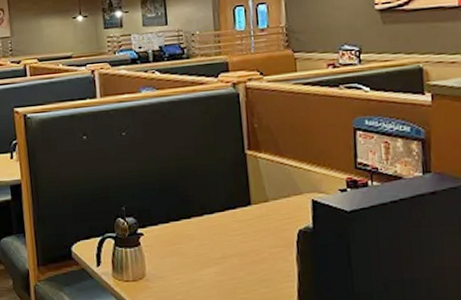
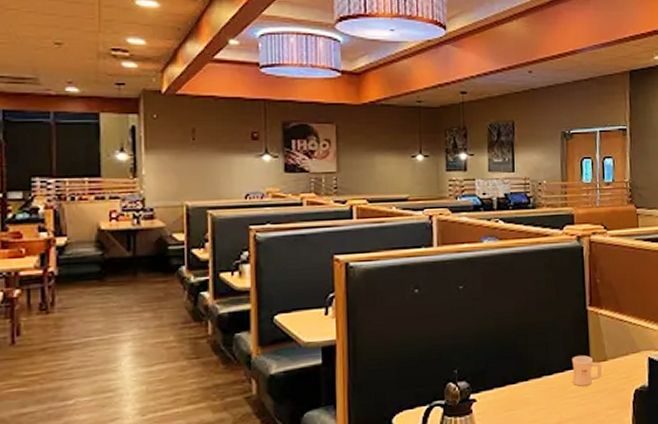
mug: none [232,196,263,225] -> present [572,355,602,387]

